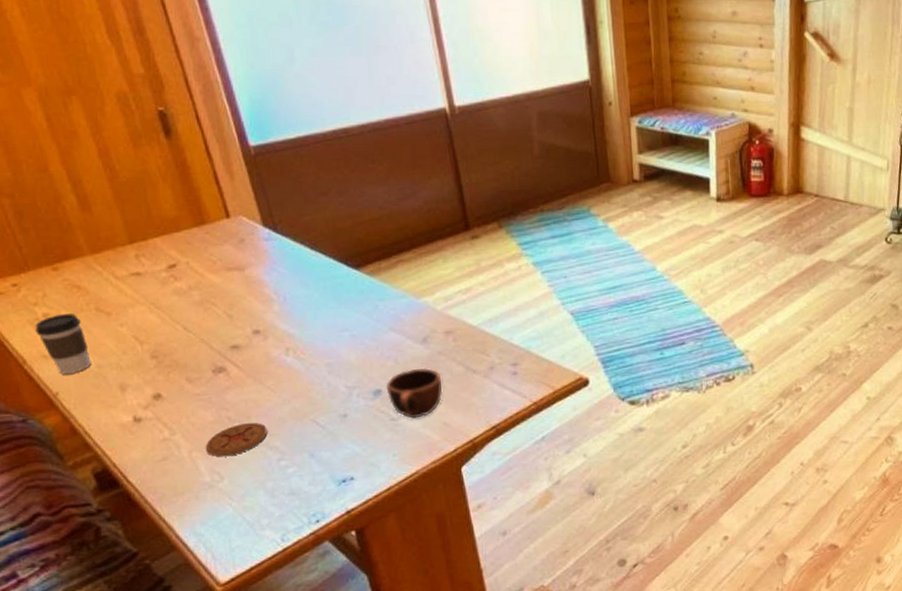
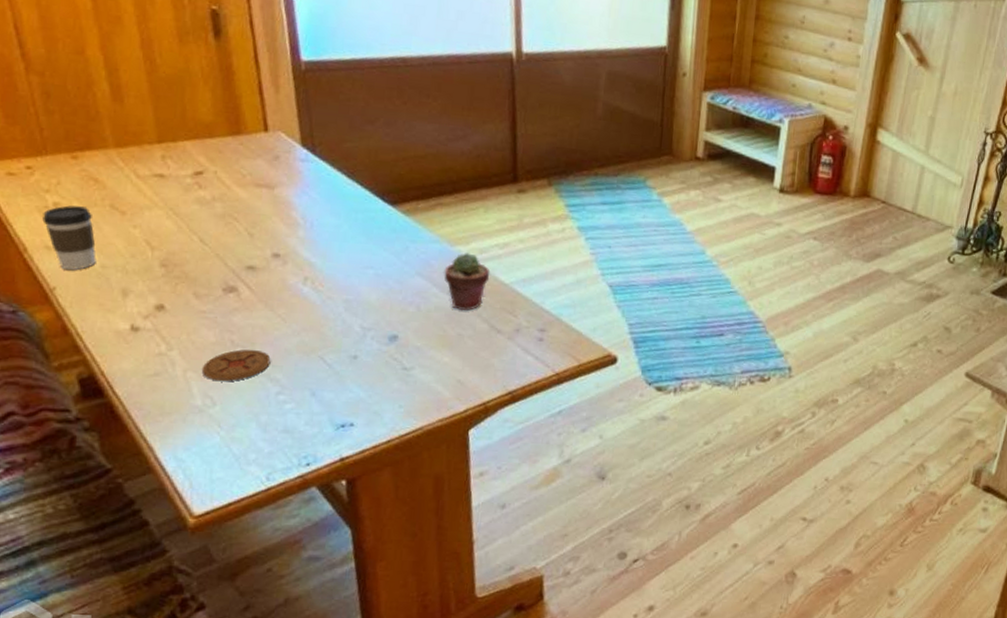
mug: present [386,367,443,419] -> none [403,319,463,372]
potted succulent: none [414,303,458,358] -> present [444,253,491,311]

